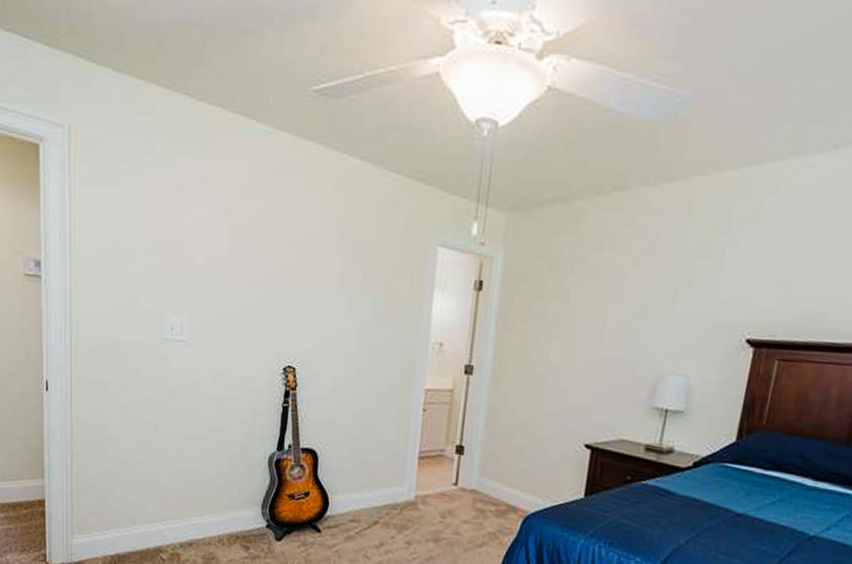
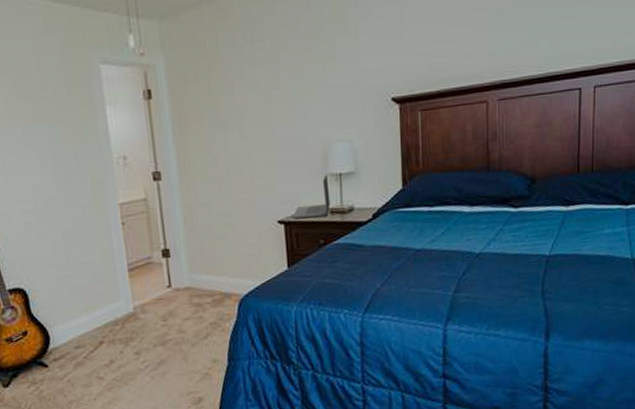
laptop computer: none [602,406,652,453] -> present [292,174,331,220]

